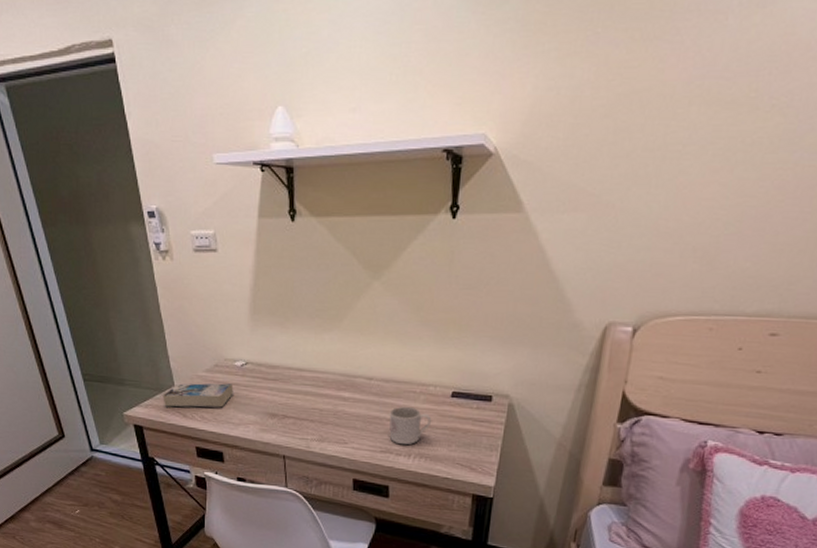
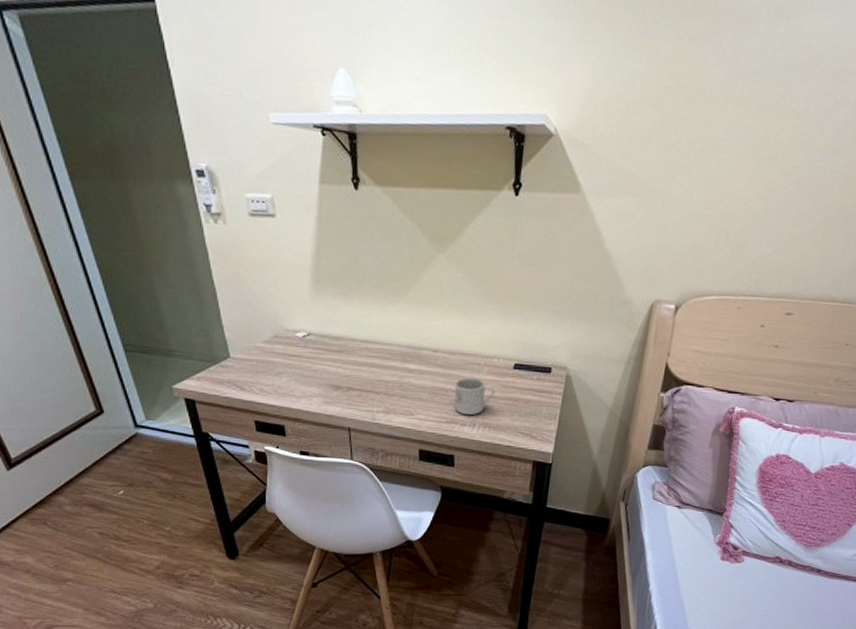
book: present [163,383,234,408] -> none [217,354,295,380]

